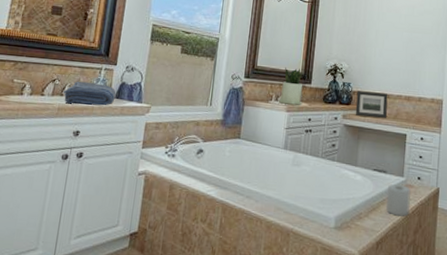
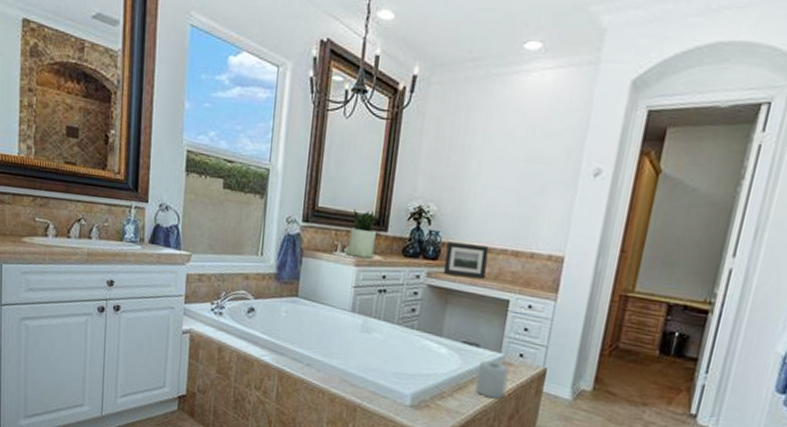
towel: present [64,81,116,106] -> none [92,221,151,253]

